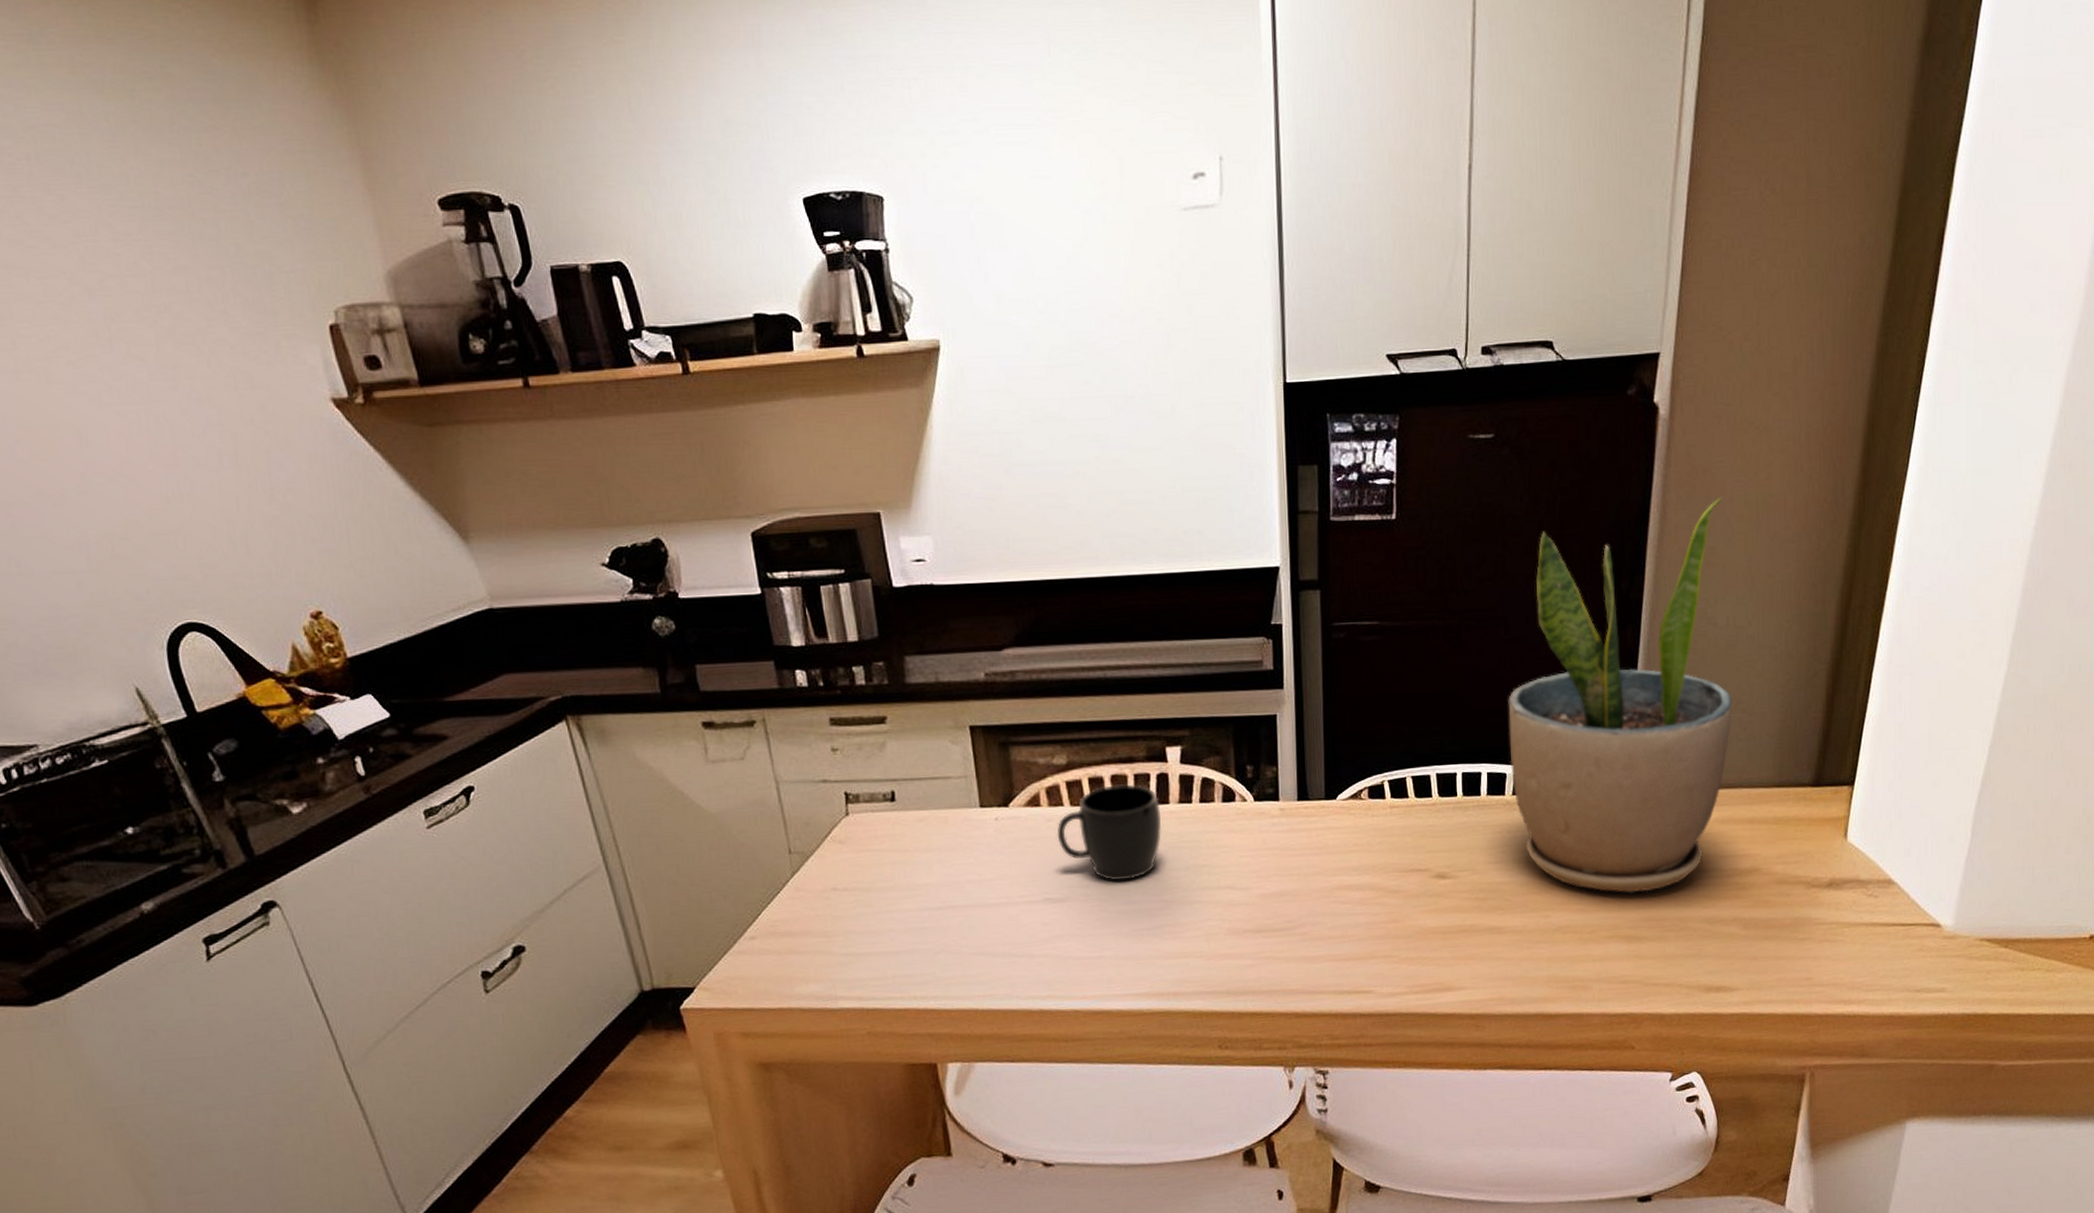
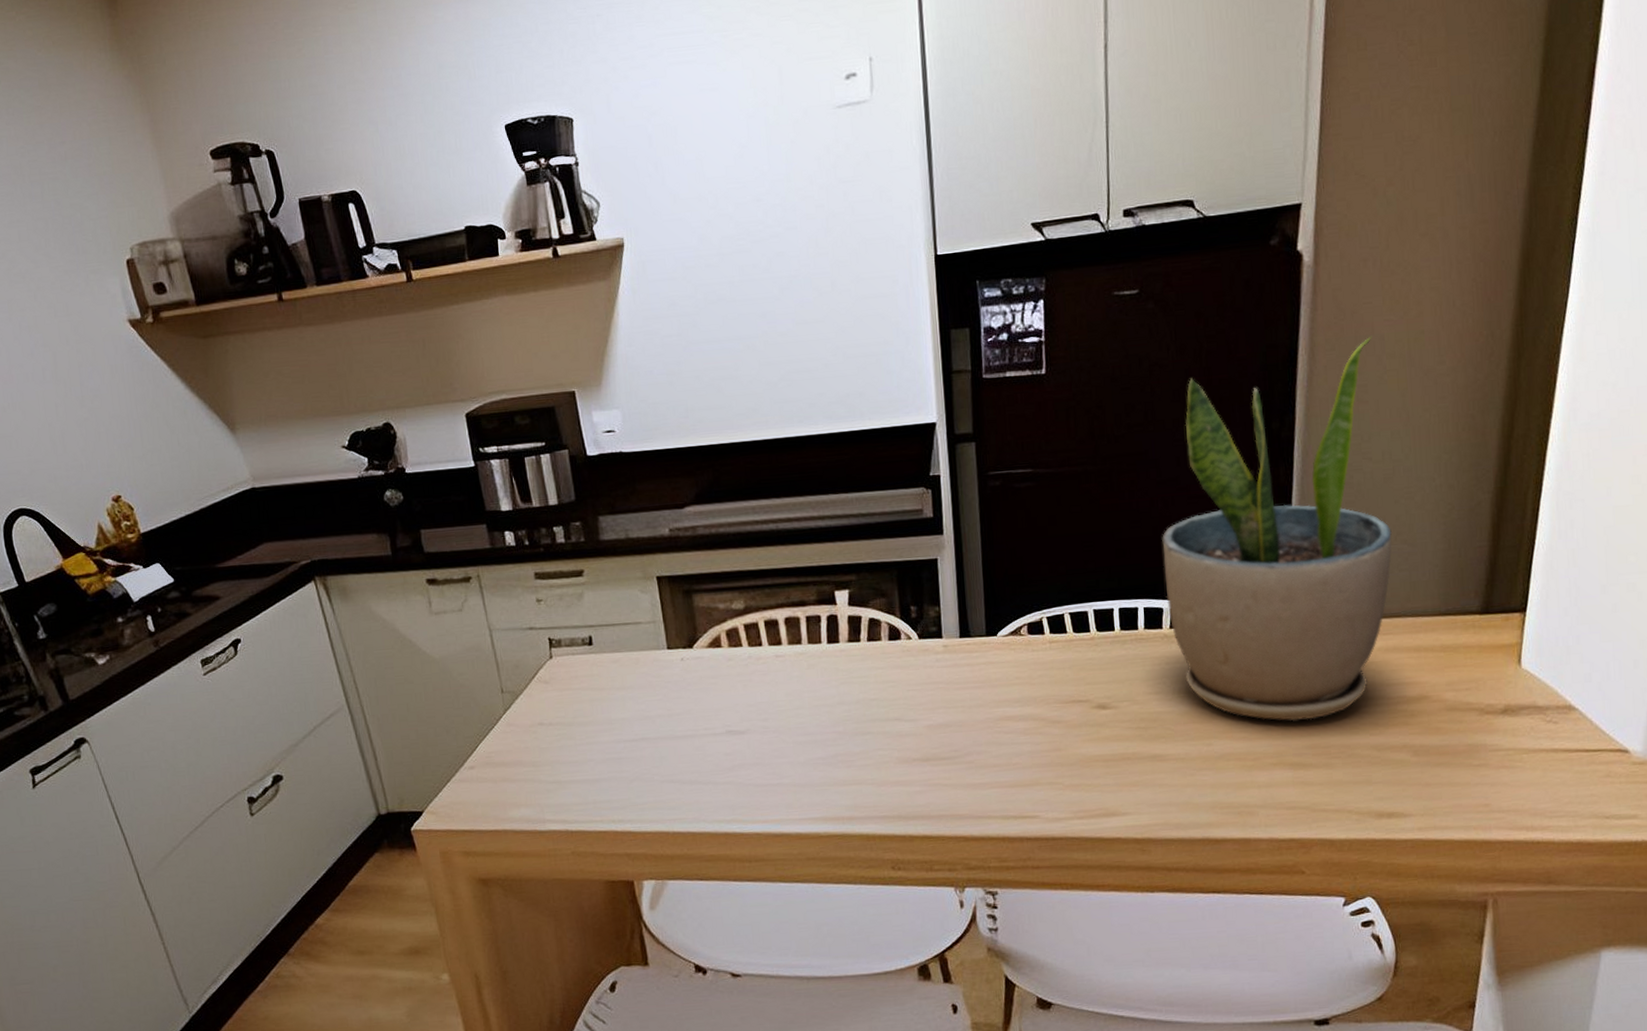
mug: present [1057,784,1161,881] -> none [737,626,833,715]

